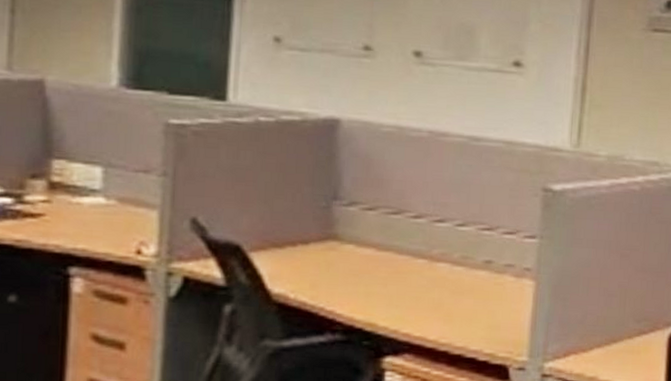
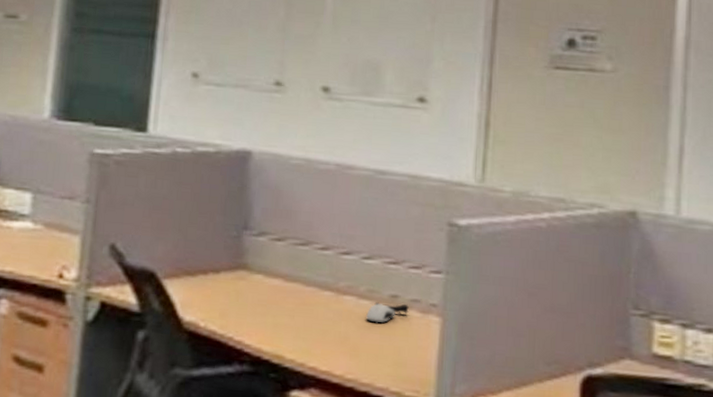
computer mouse: none [459,268,503,289] -> present [365,302,409,323]

